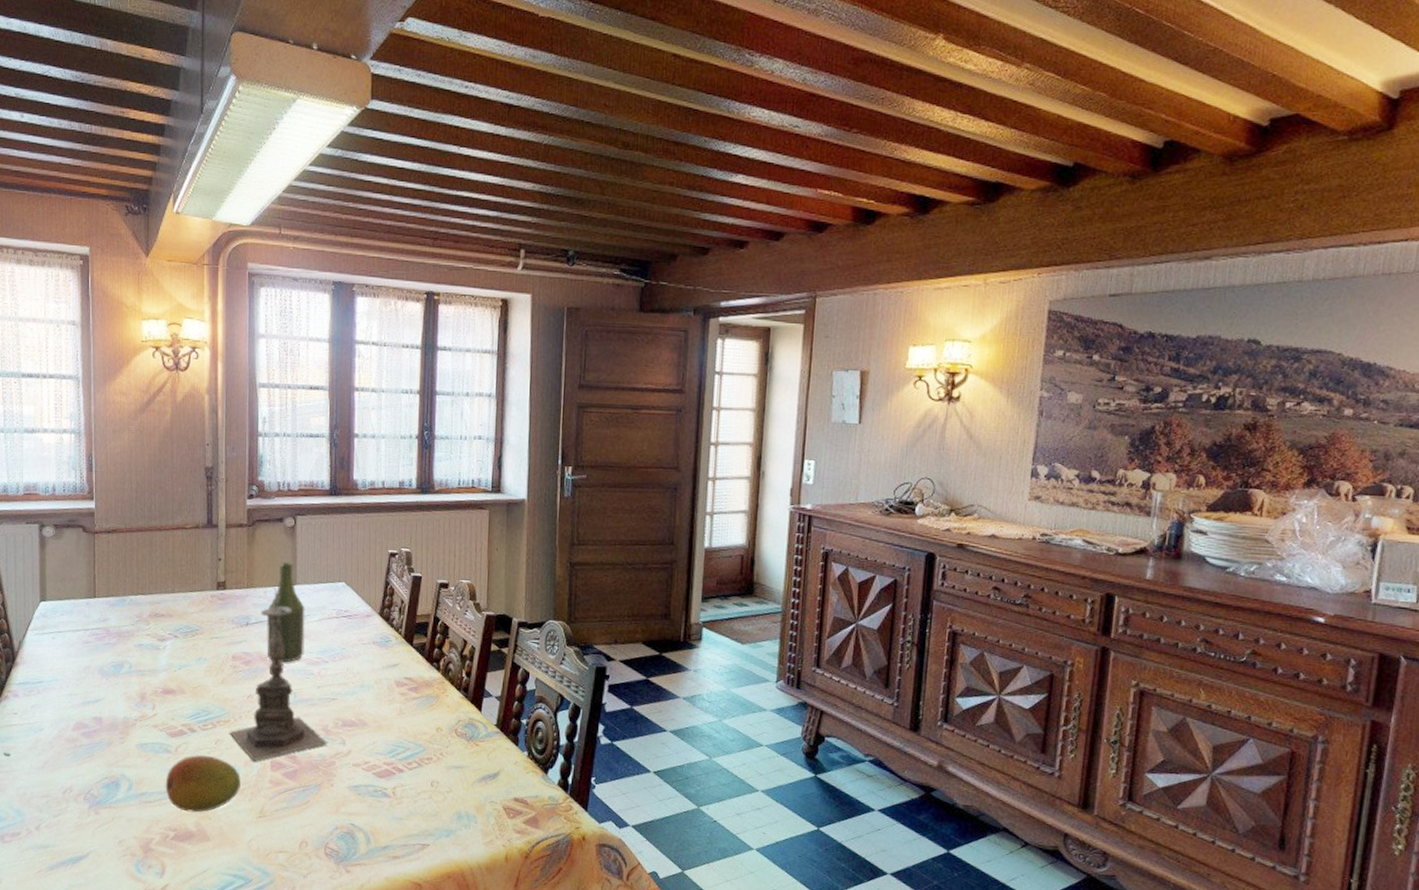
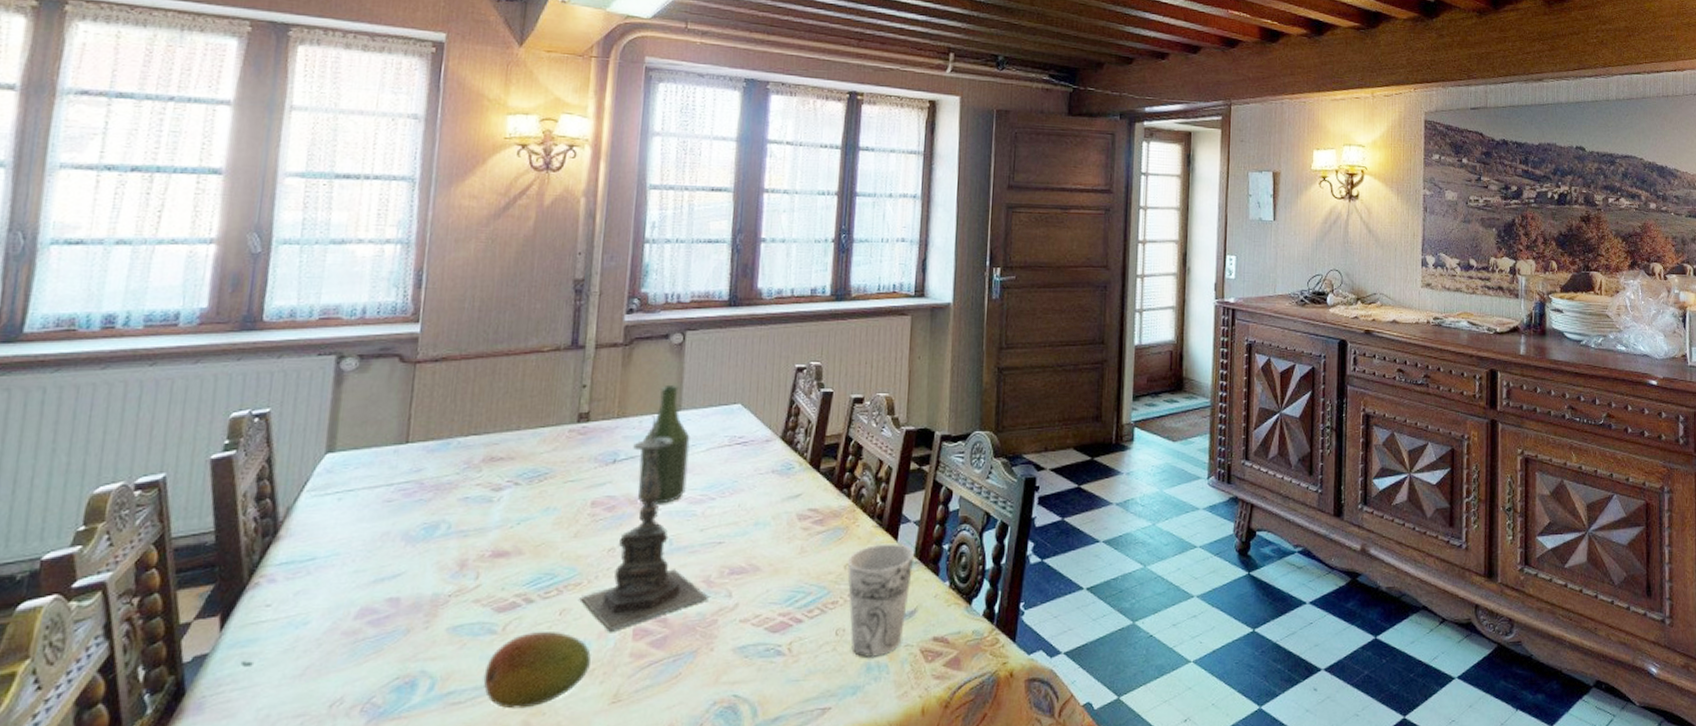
cup: none [439,713,497,808] -> present [847,543,915,657]

